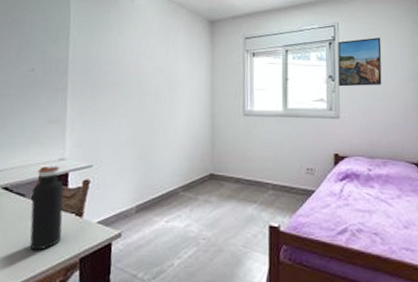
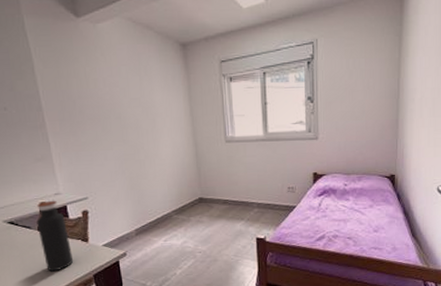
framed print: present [338,38,382,87] -> none [316,53,361,108]

